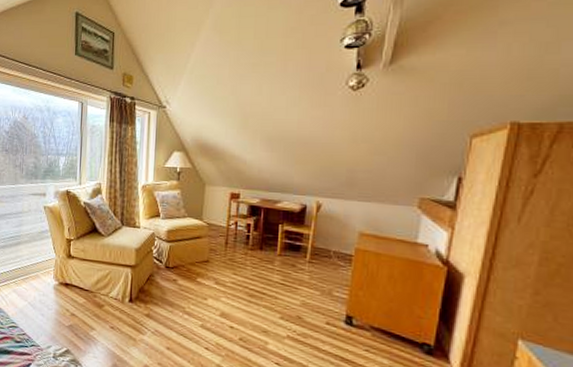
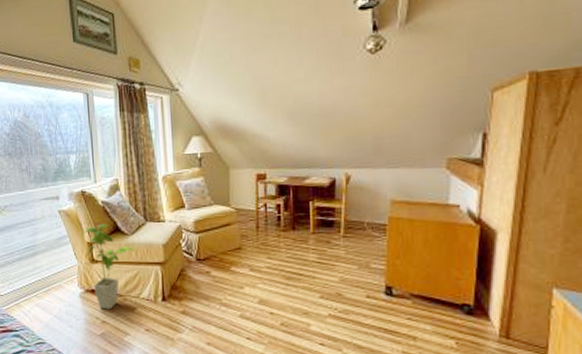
house plant: none [65,223,109,304] -> present [84,224,135,310]

